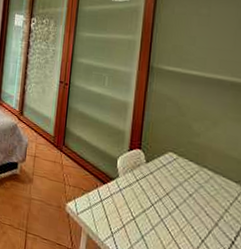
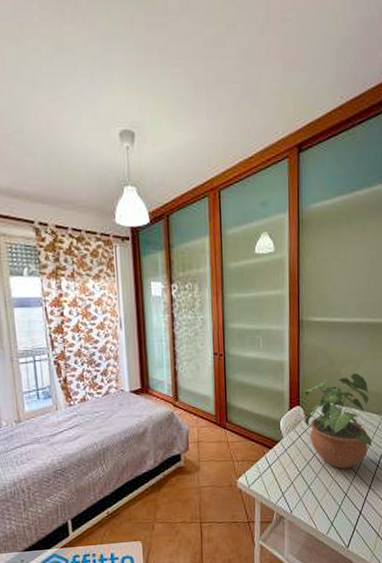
potted plant: none [145,129,228,233] -> present [303,372,371,469]

